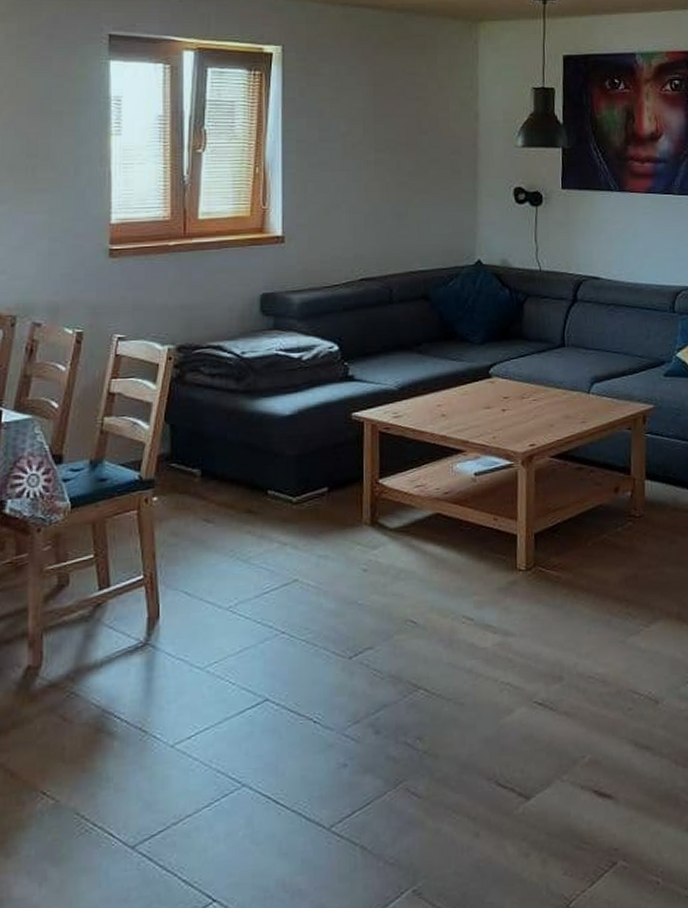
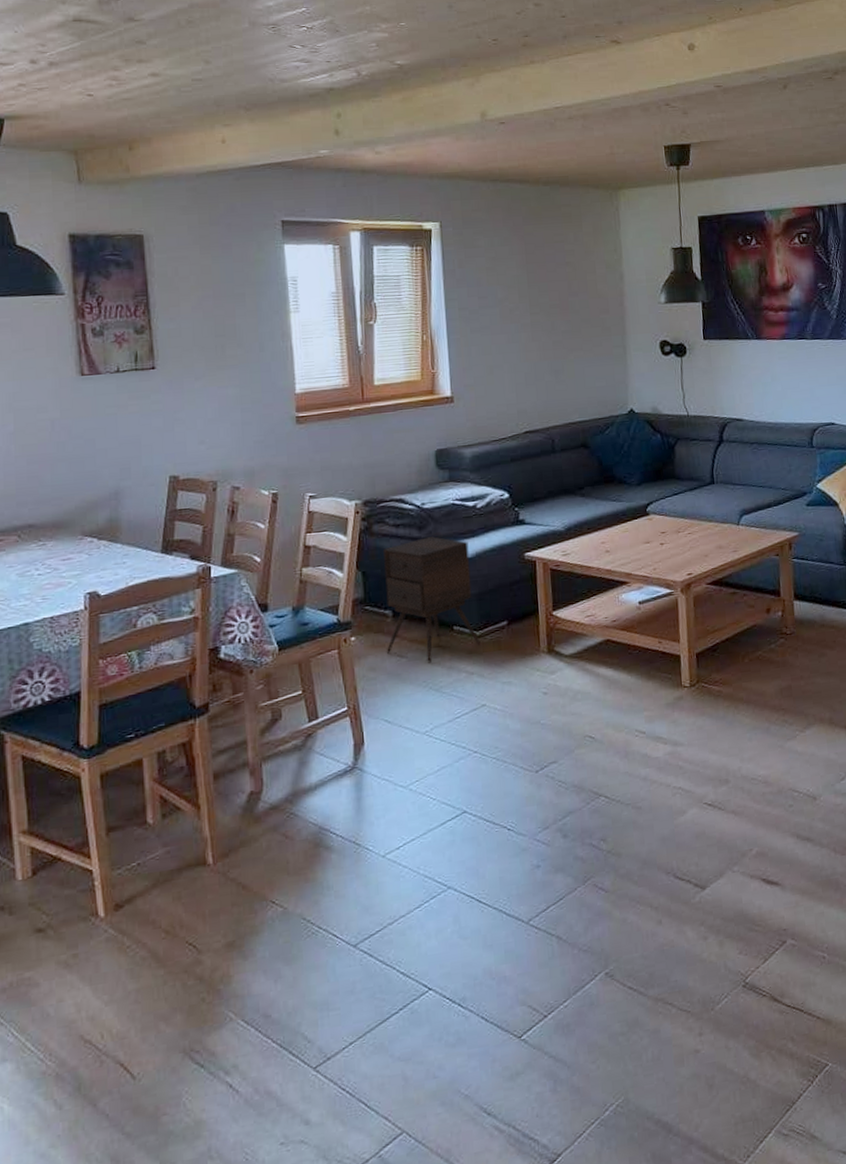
side table: none [191,389,297,530] -> present [383,536,481,663]

